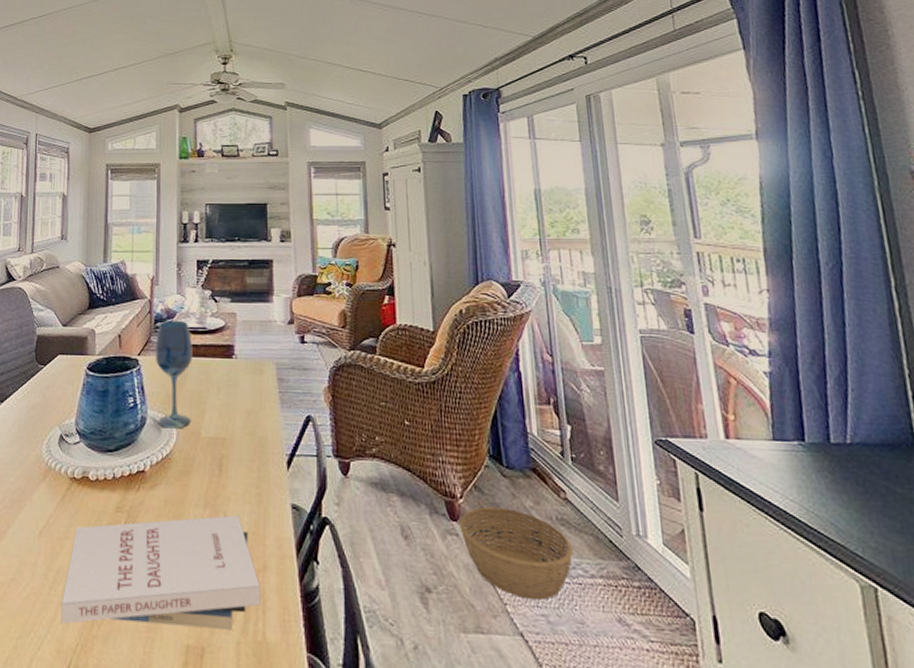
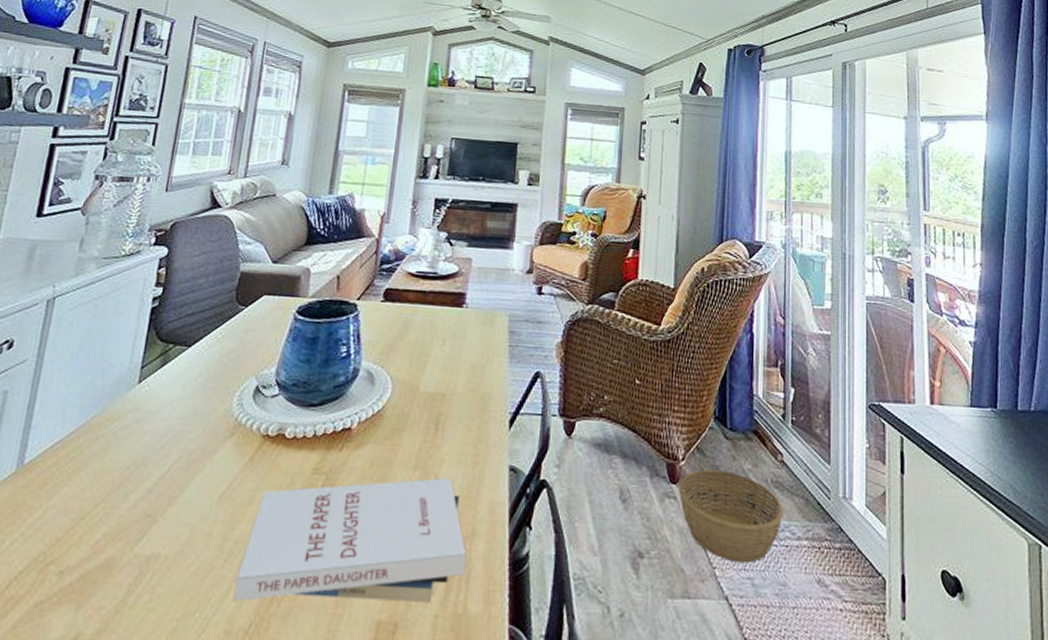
wineglass: present [155,320,192,429] -> none [372,262,421,383]

